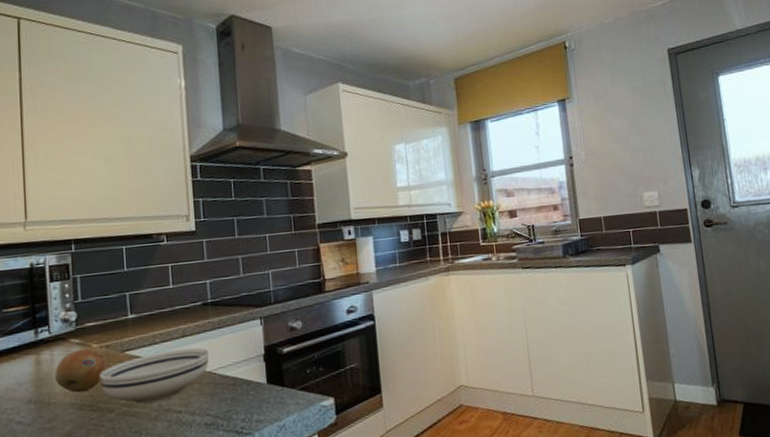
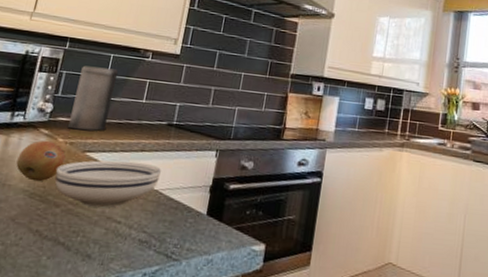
canister: none [95,261,140,333] -> present [67,65,119,131]

